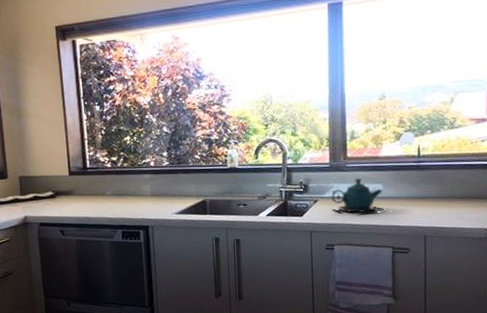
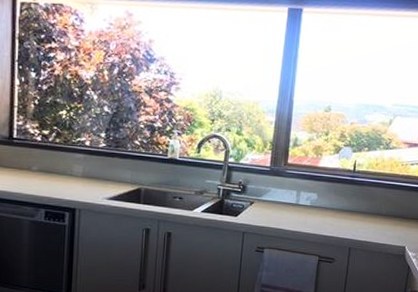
teapot: present [331,179,383,214] -> none [267,186,316,221]

